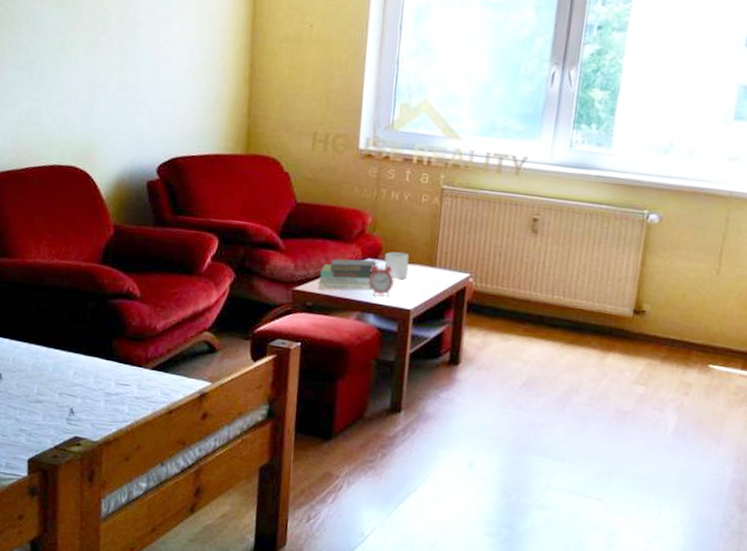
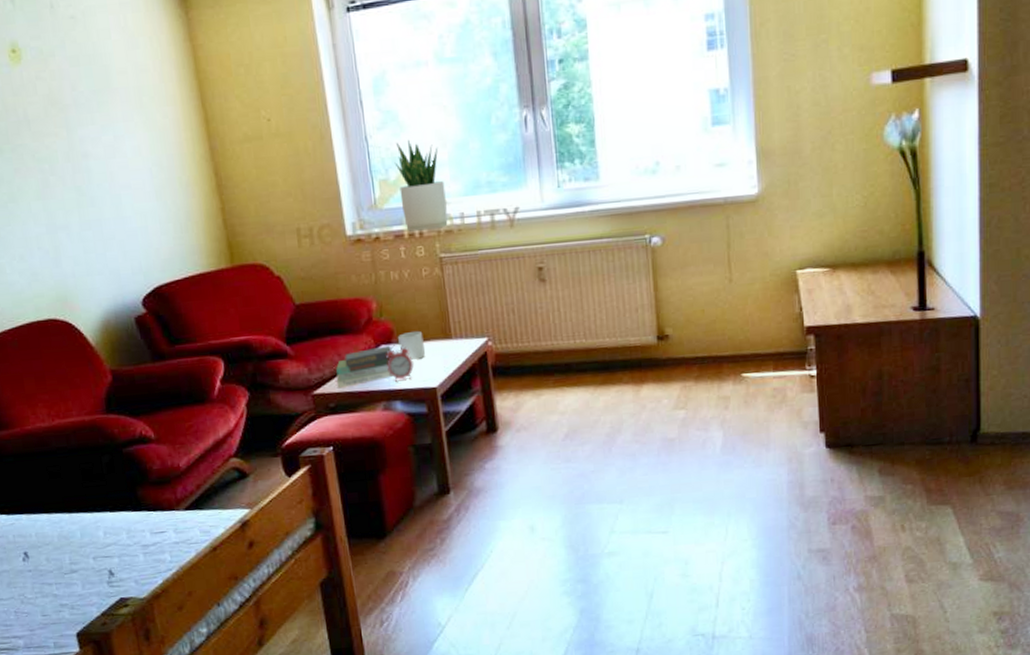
planter: none [416,71,463,161] -> present [394,139,448,232]

